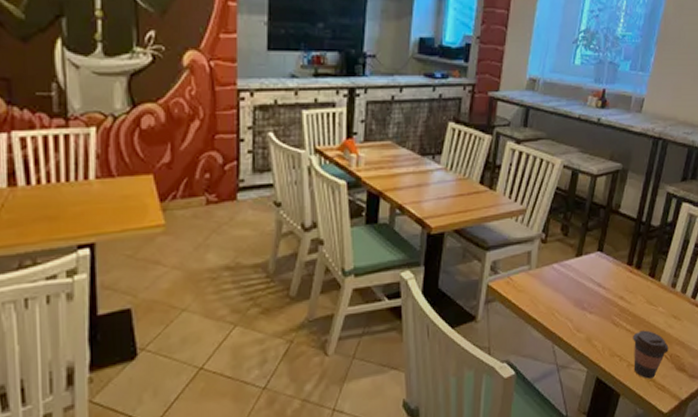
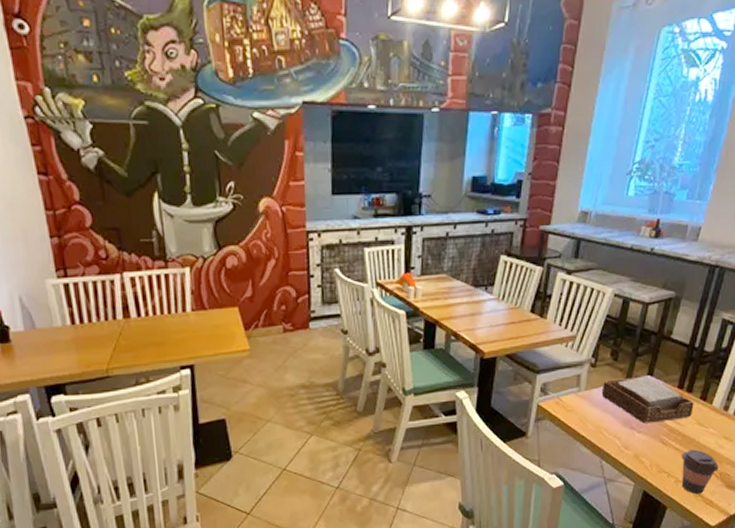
napkin holder: none [552,252,643,304] -> present [601,376,694,424]

